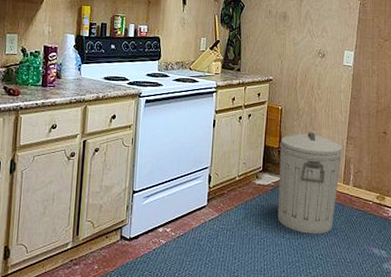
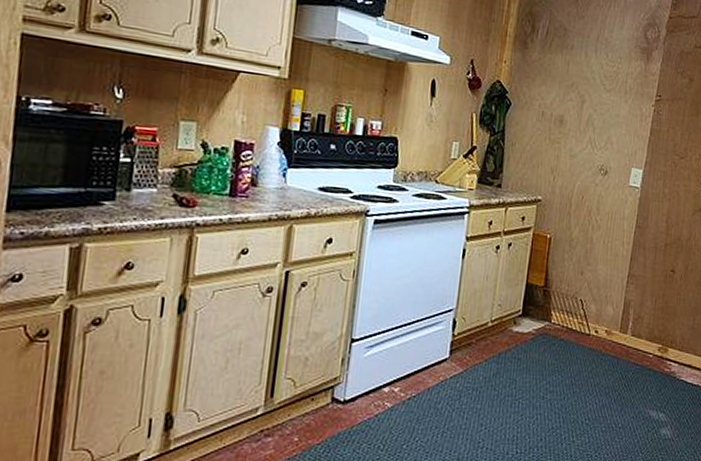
trash can: present [277,132,343,234] -> none [537,268,622,394]

